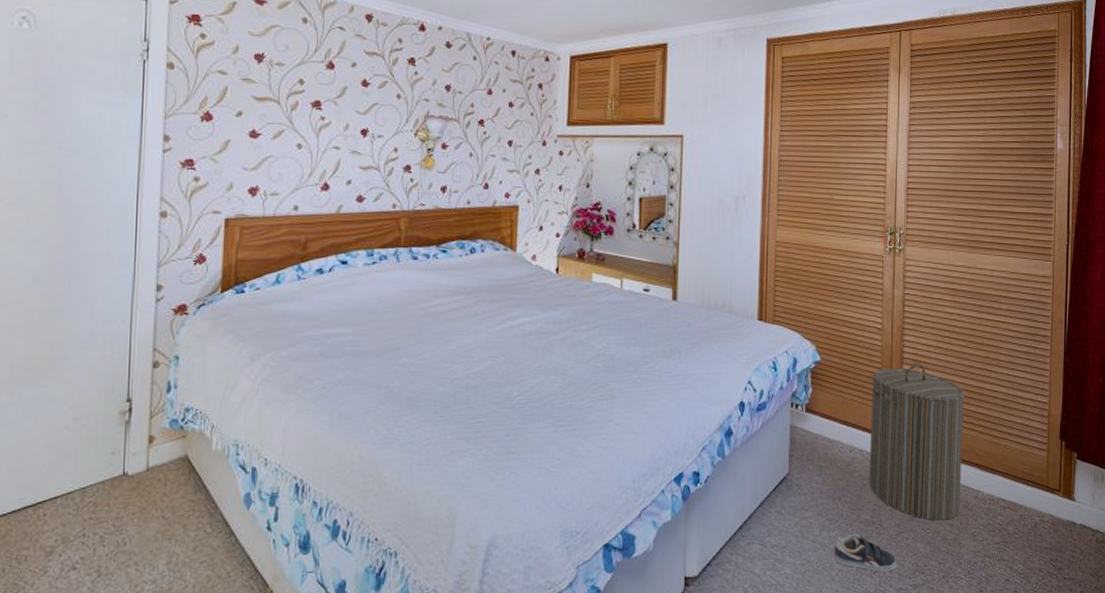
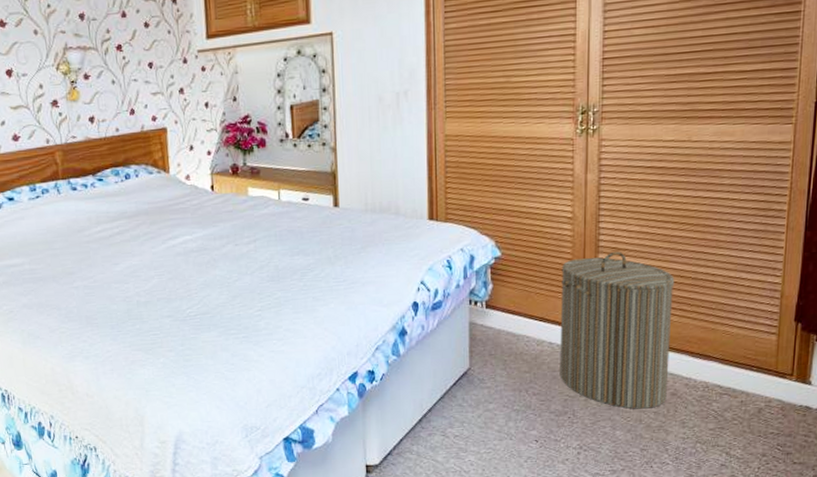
sneaker: present [833,533,897,572] -> none [521,423,593,459]

